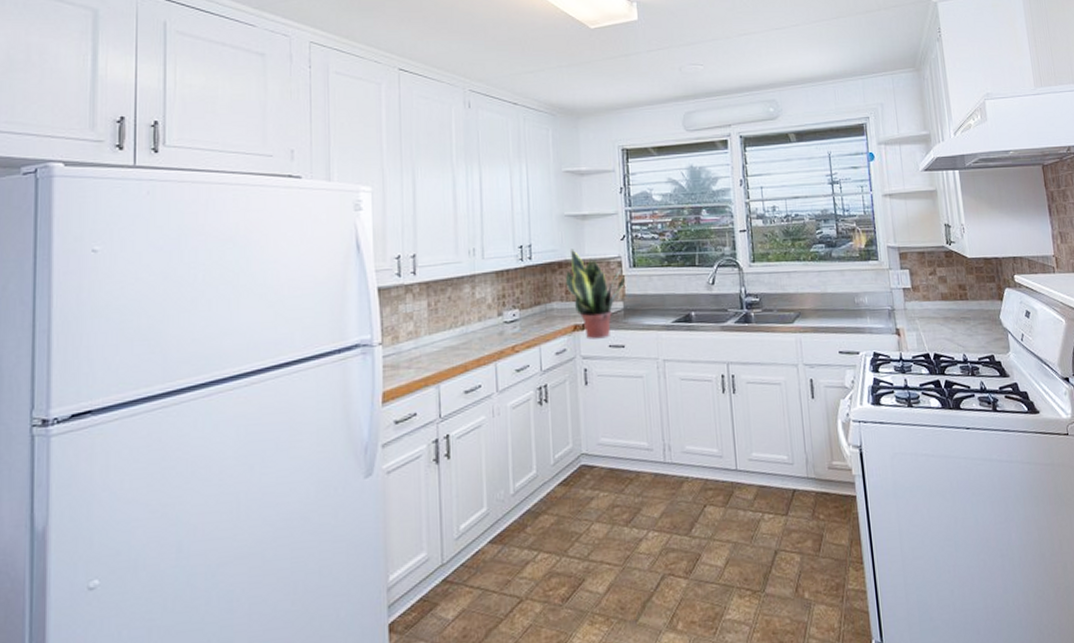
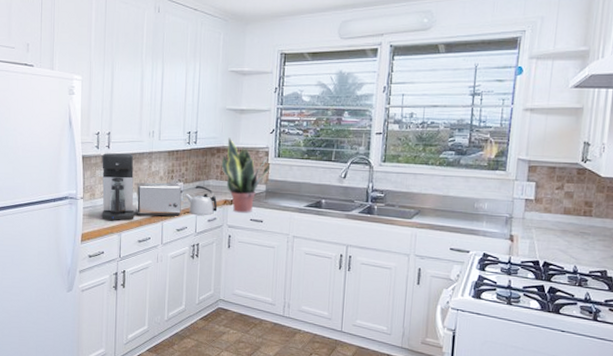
coffee maker: none [406,279,457,369] -> present [101,153,135,221]
toaster: none [455,310,520,359] -> present [135,182,183,217]
kettle: none [523,310,567,351] -> present [185,185,218,217]

